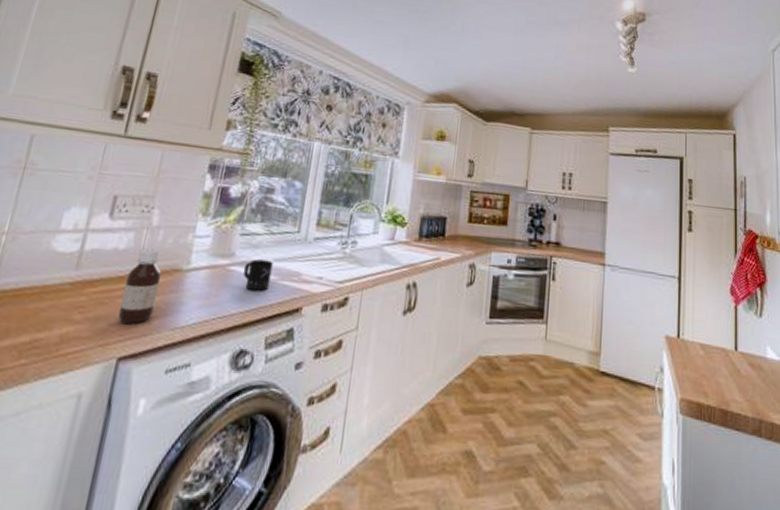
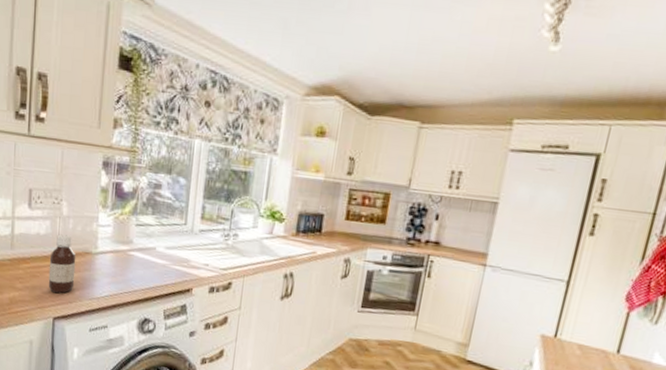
mug: present [243,259,273,292] -> none [141,246,165,274]

